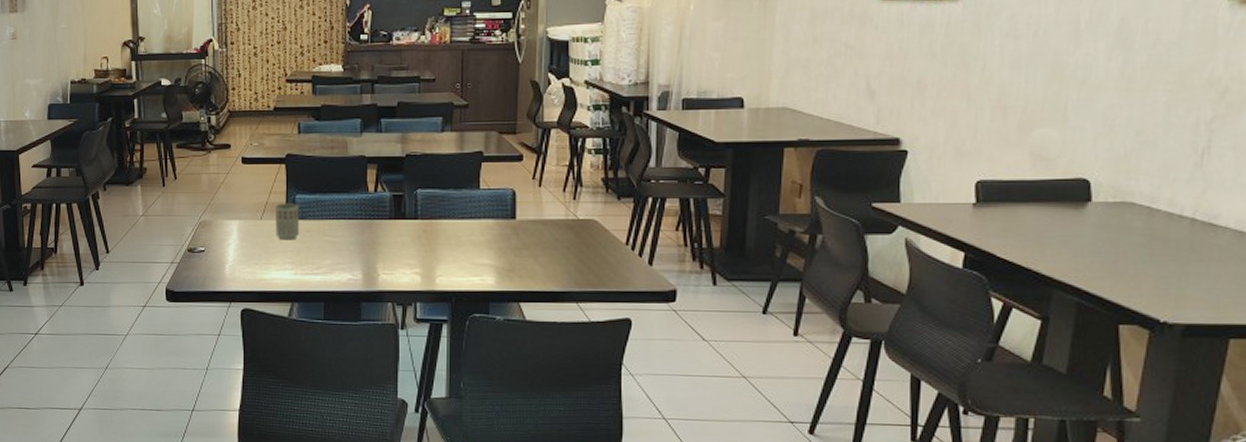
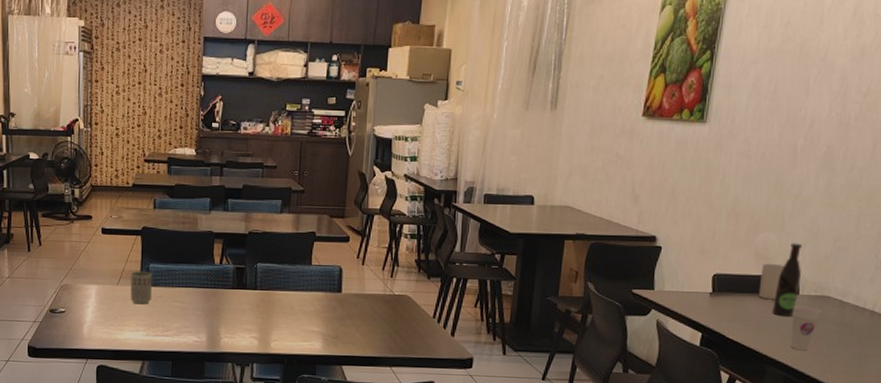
cup: none [1037,165,1069,209] -> present [758,263,784,300]
bottle: none [1056,139,1095,230] -> present [772,243,803,317]
cup: none [1083,216,1123,270] -> present [790,306,821,351]

